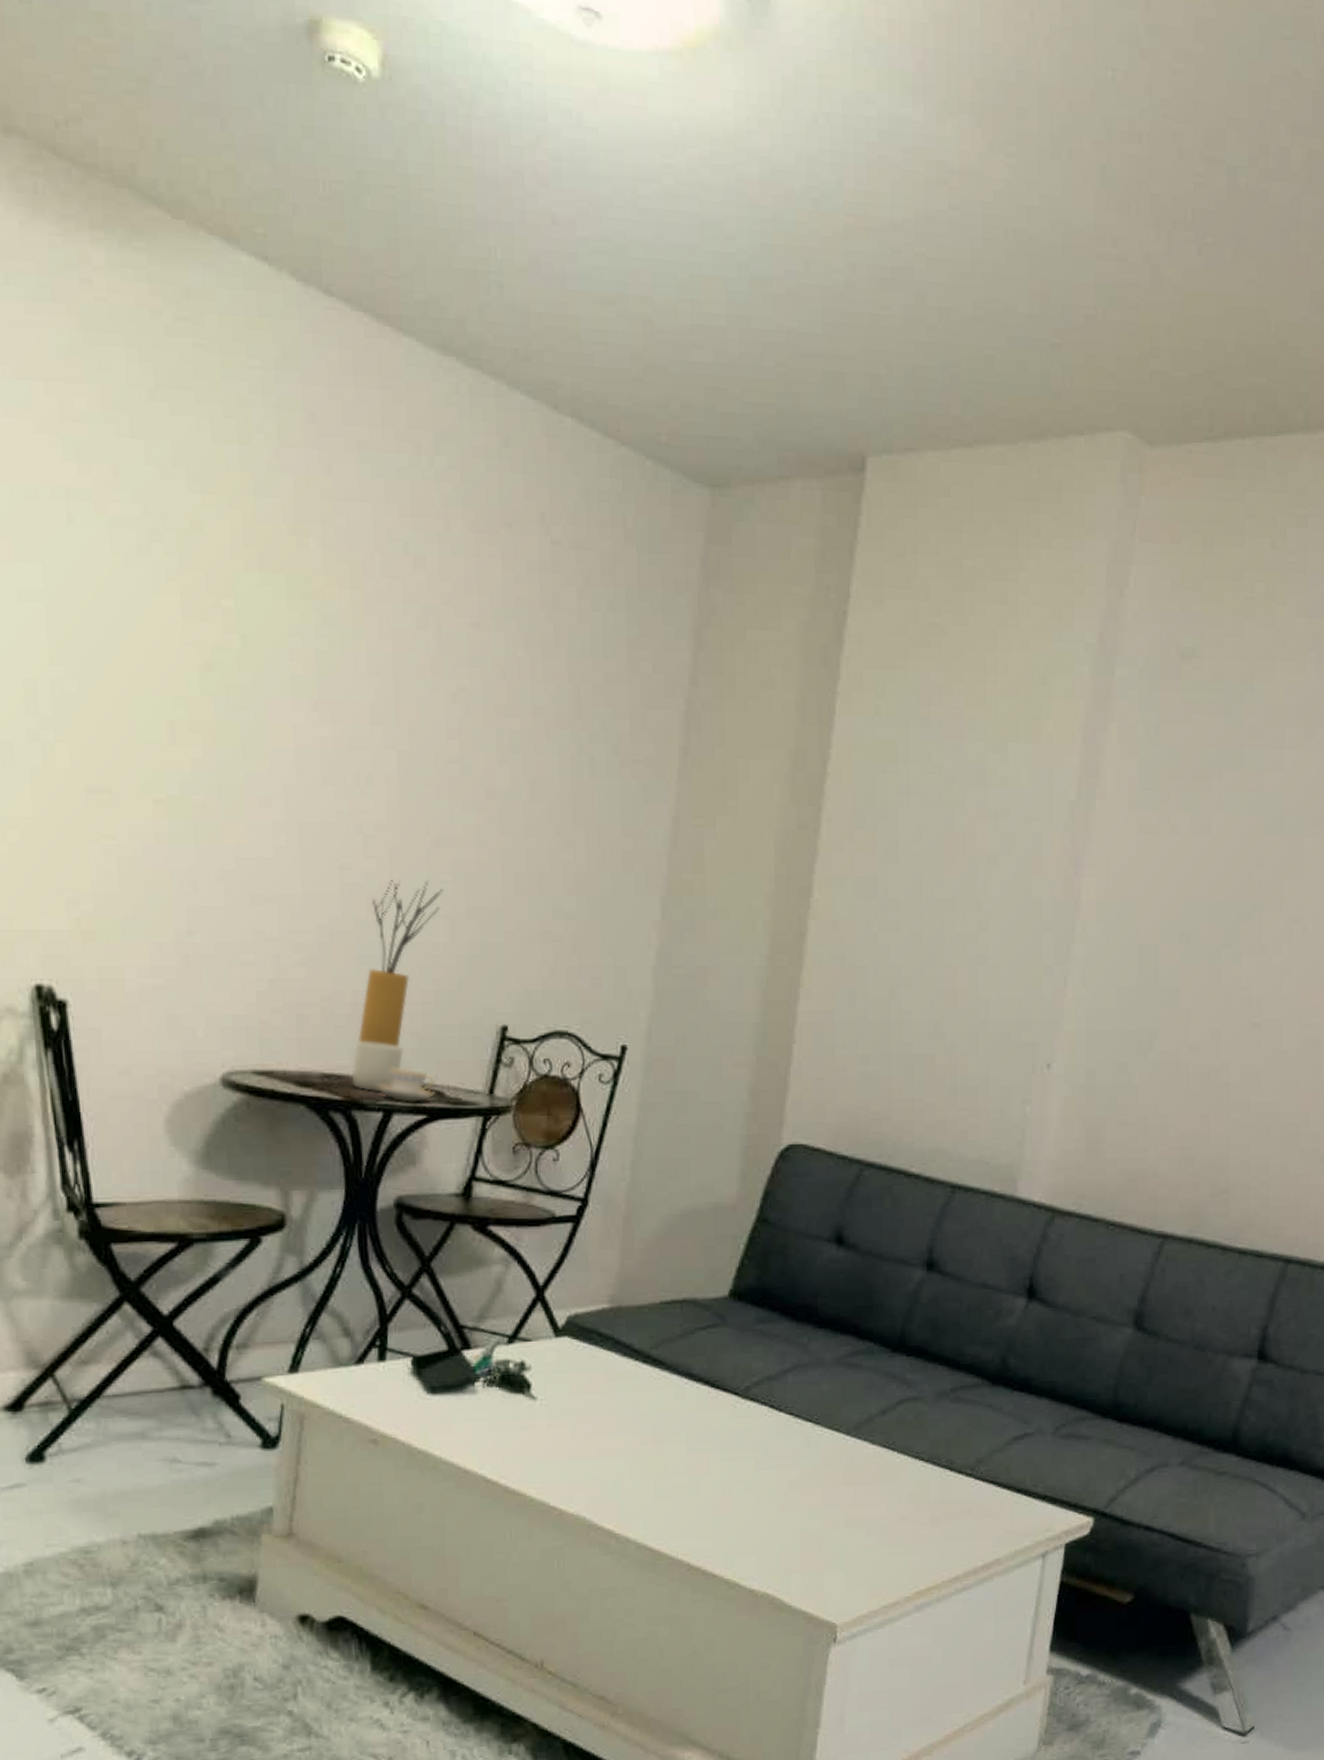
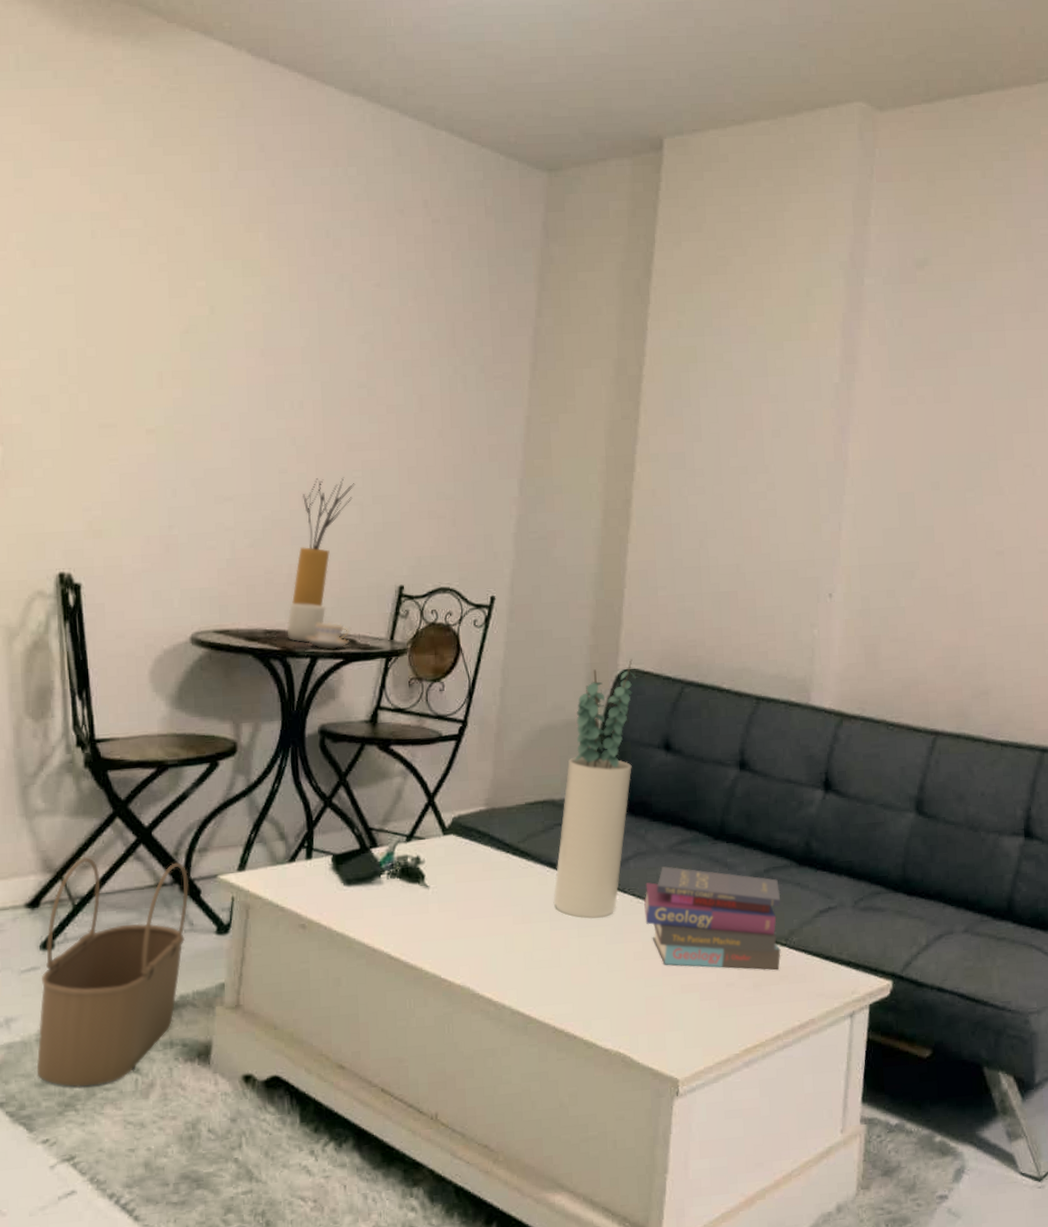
wicker basket: none [26,1351,224,1628] -> present [36,857,189,1087]
vase: none [691,1132,804,1441] -> present [553,659,636,920]
books: none [804,1381,969,1504] -> present [644,866,781,970]

